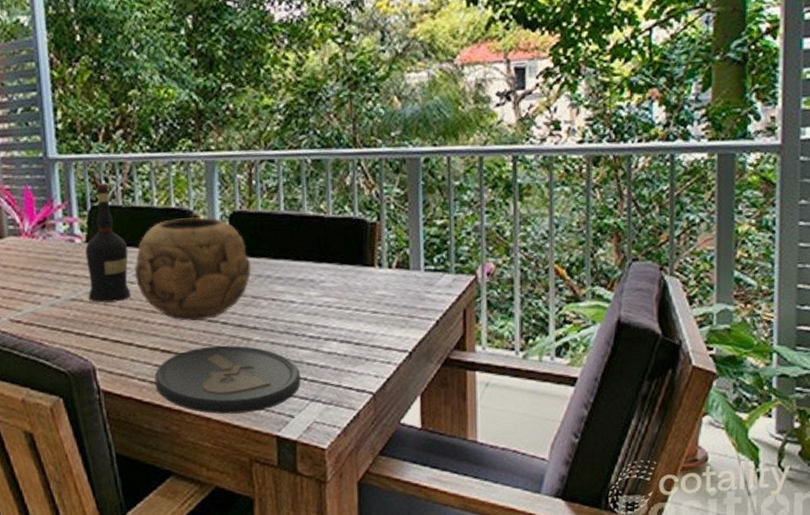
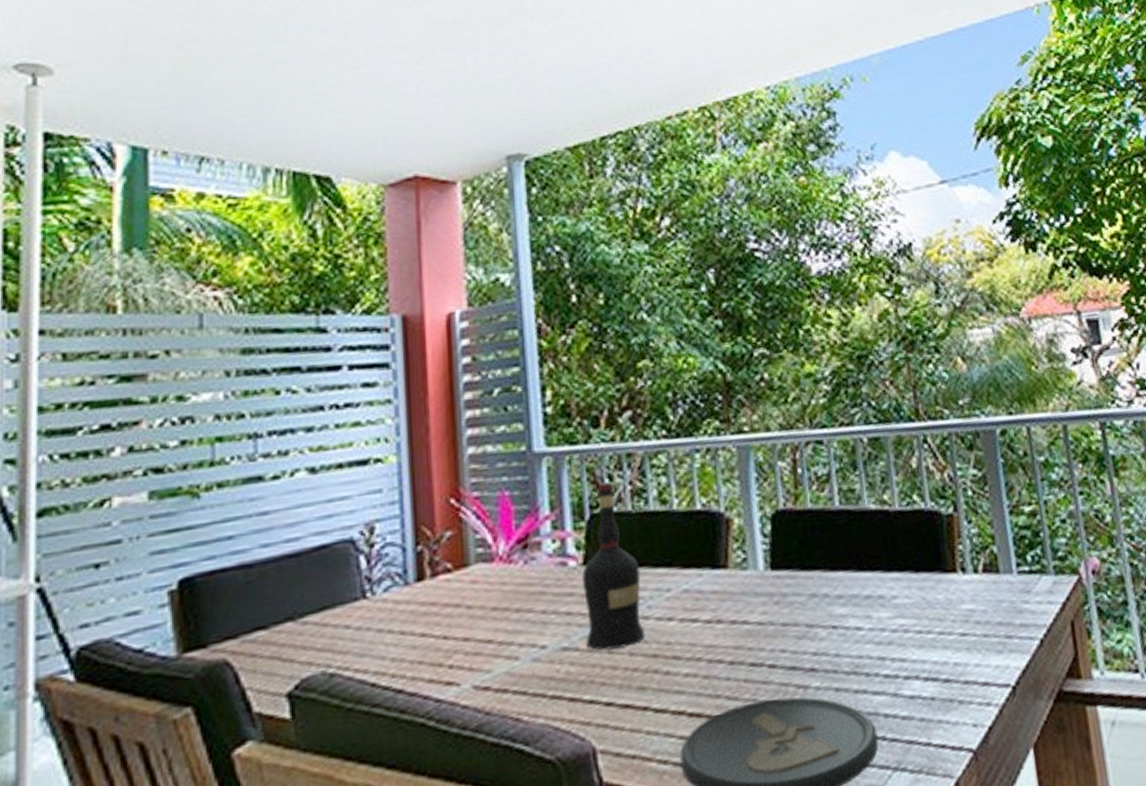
decorative bowl: present [134,217,252,321] -> none [648,519,804,668]

